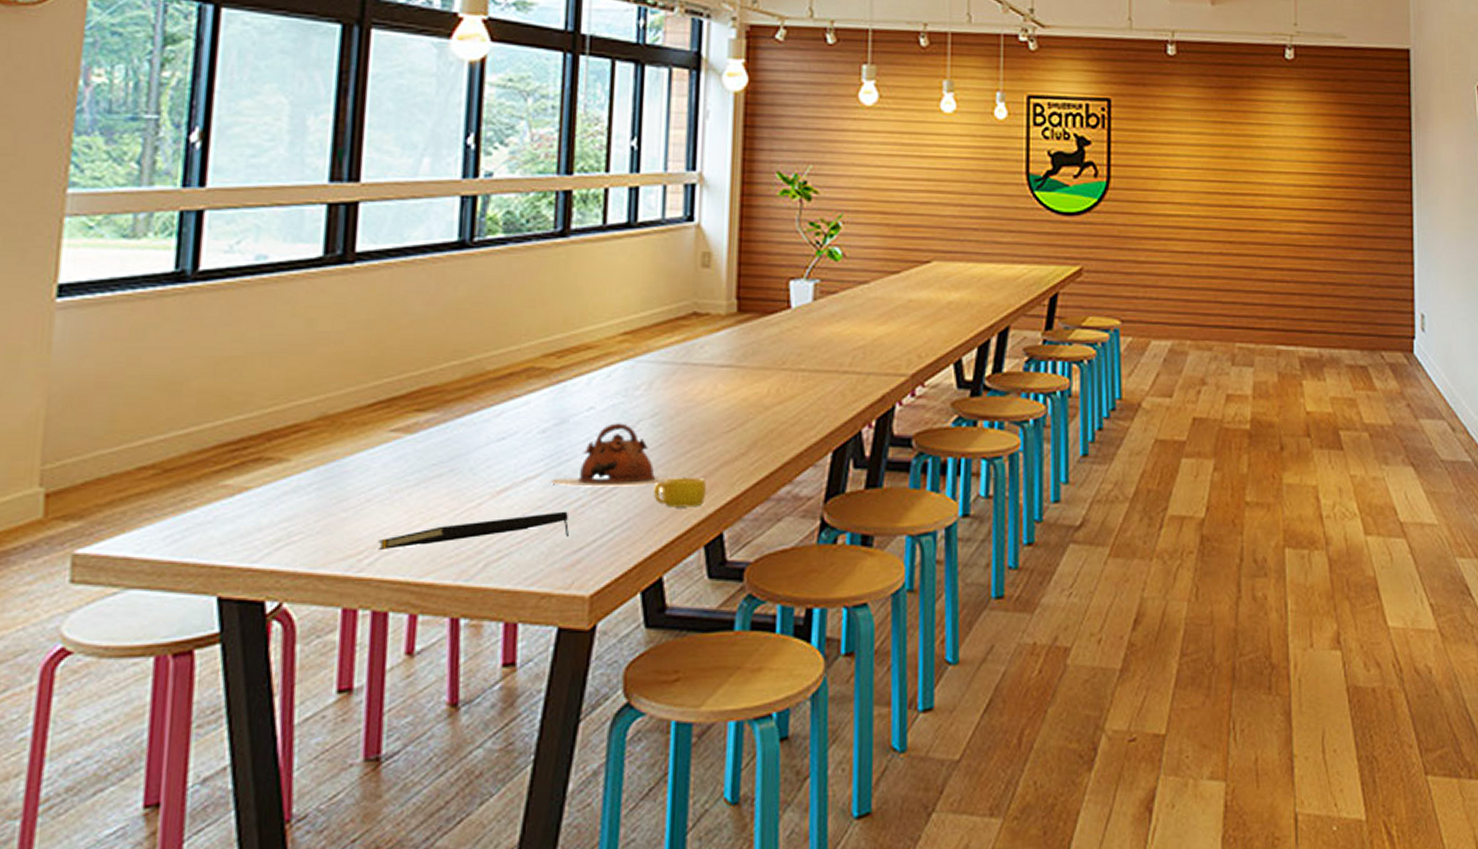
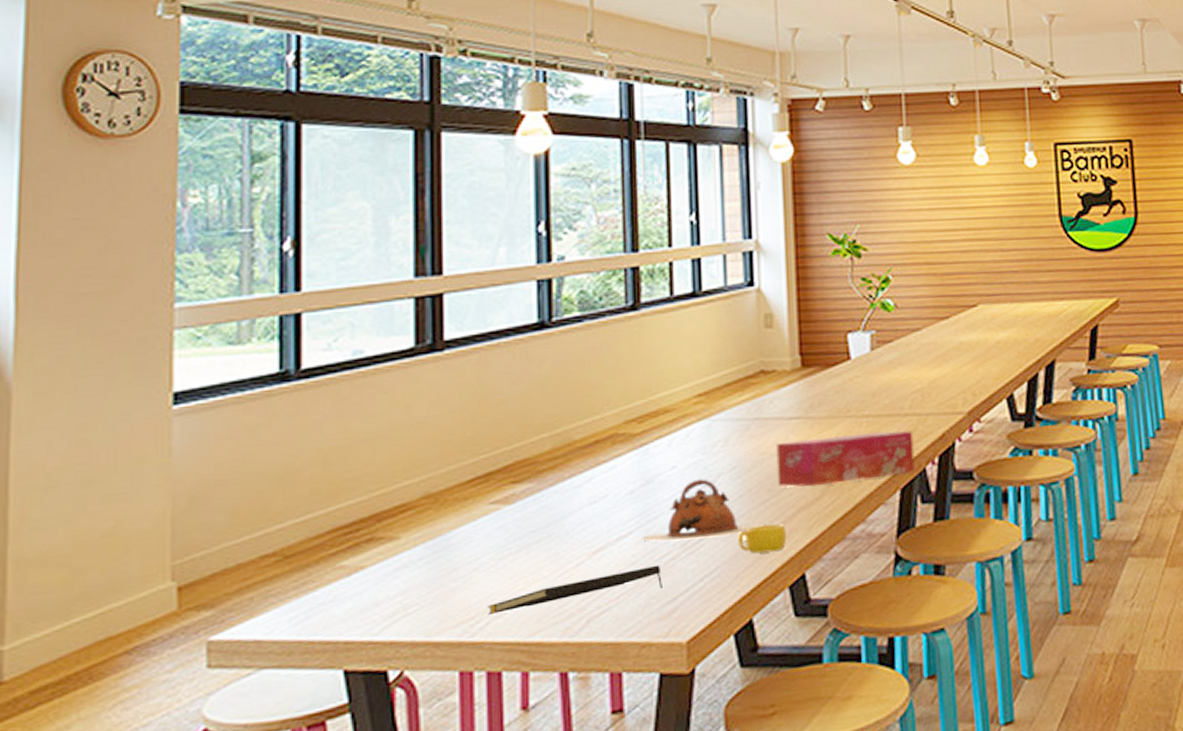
tissue box: none [701,388,851,441] -> present [776,430,915,487]

